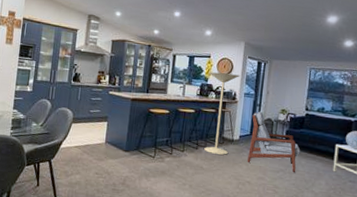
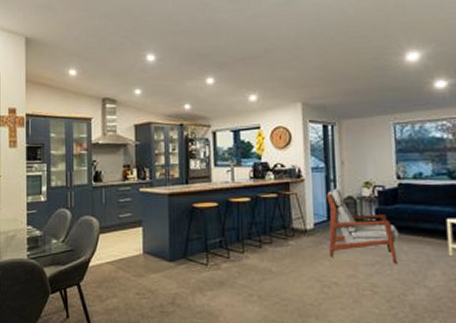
floor lamp: present [204,72,240,155] -> none [261,145,303,251]

